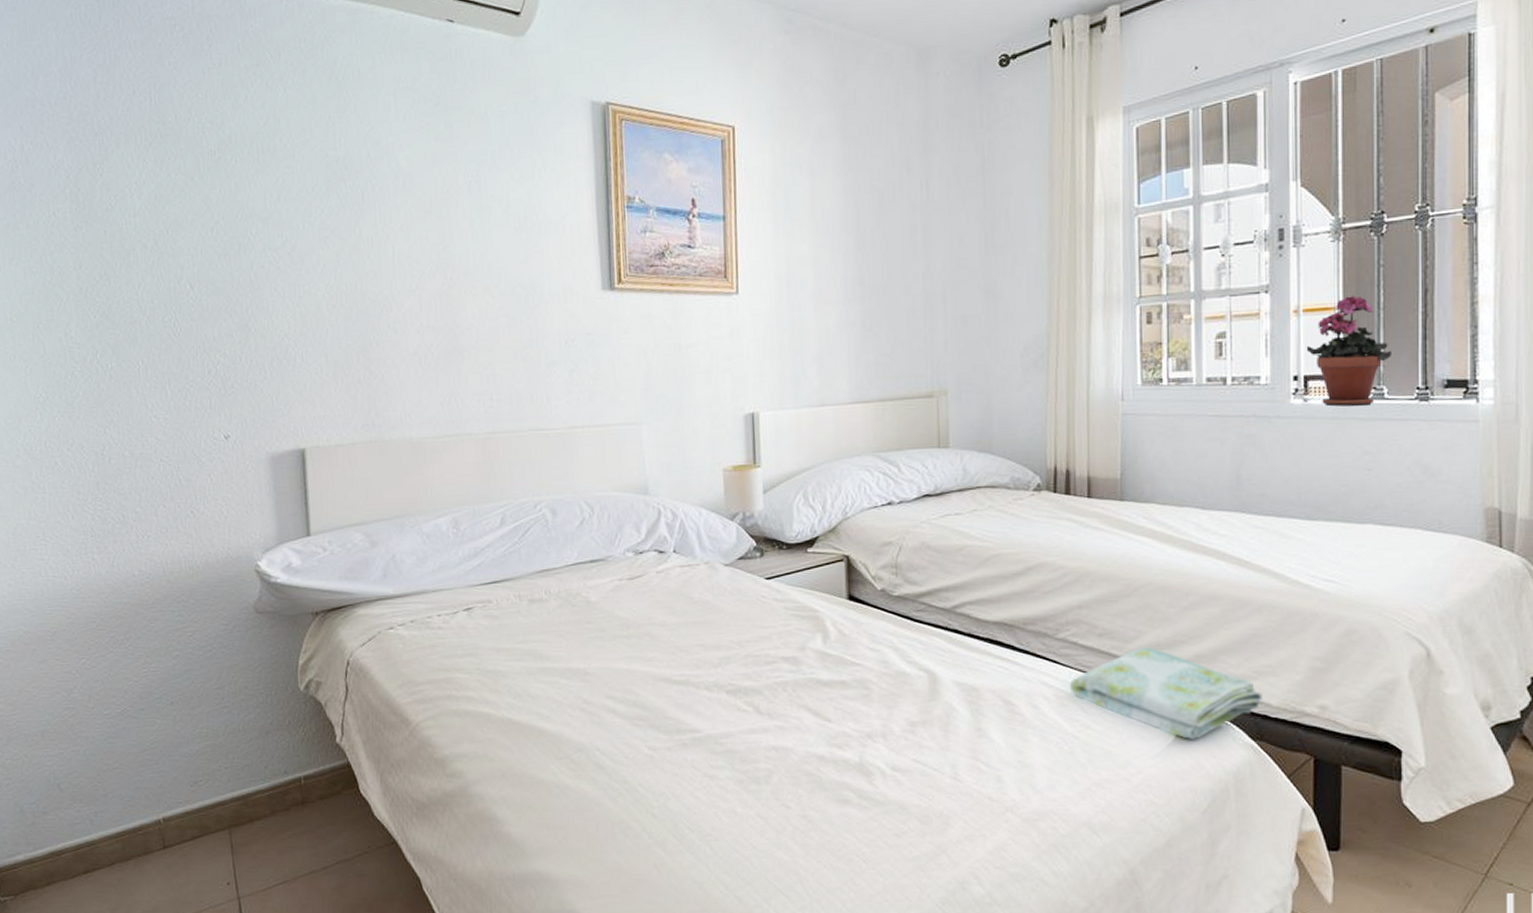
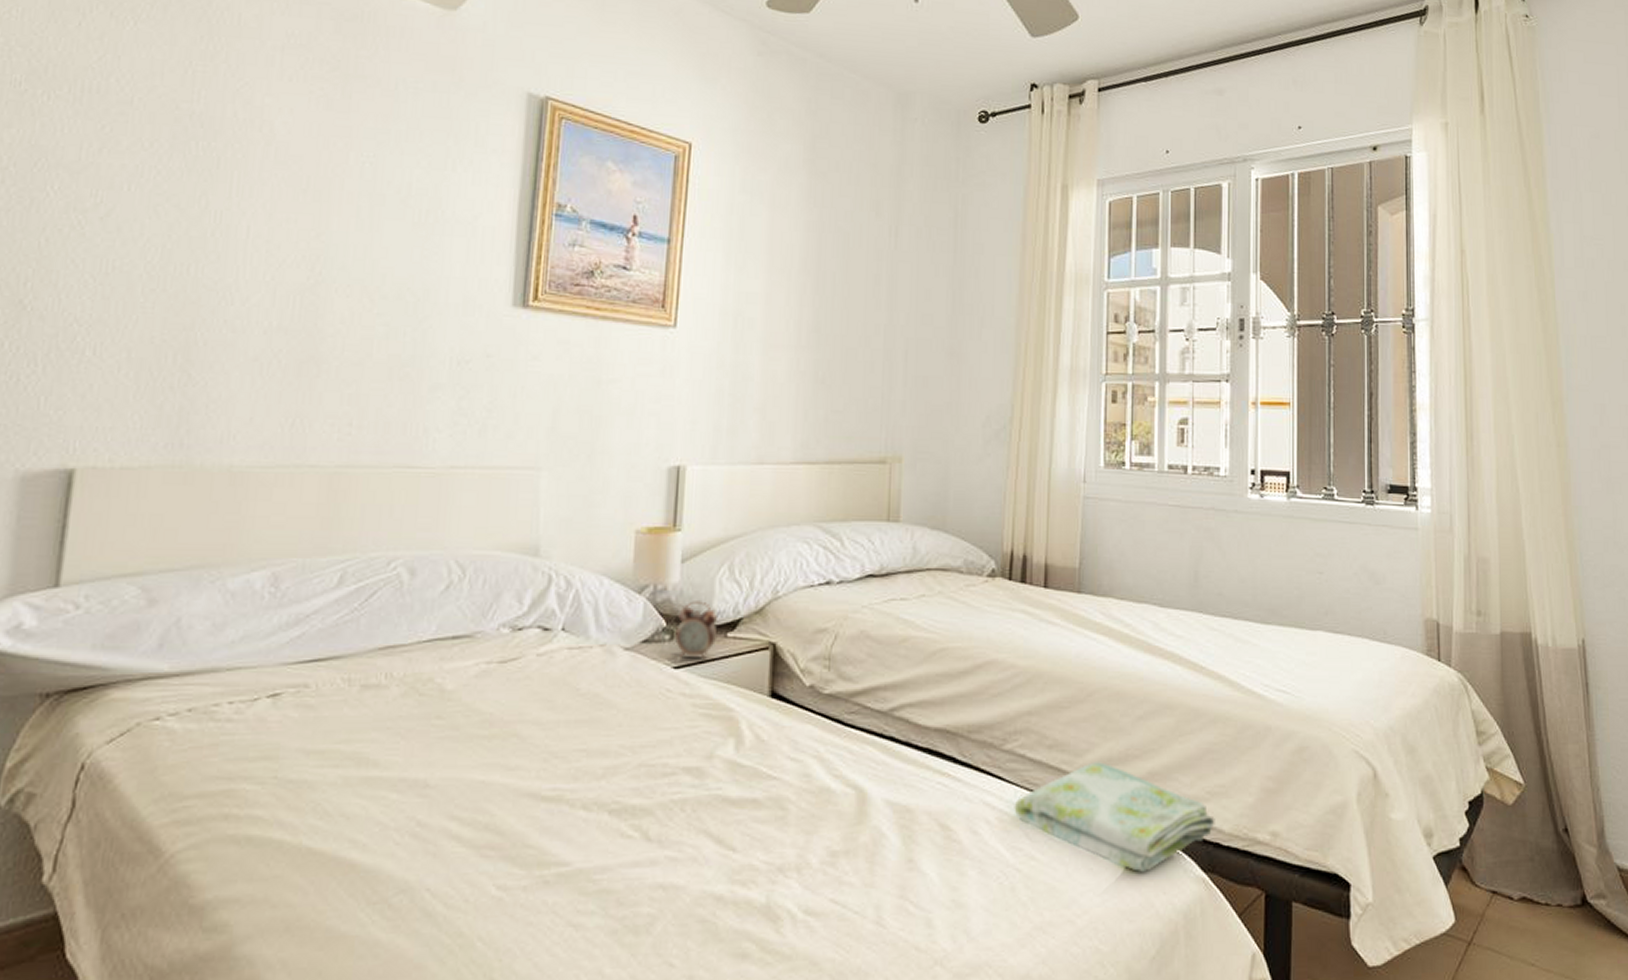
alarm clock: none [764,524,800,572] -> present [675,601,718,660]
potted plant: present [1306,294,1391,408] -> none [1263,391,1340,507]

